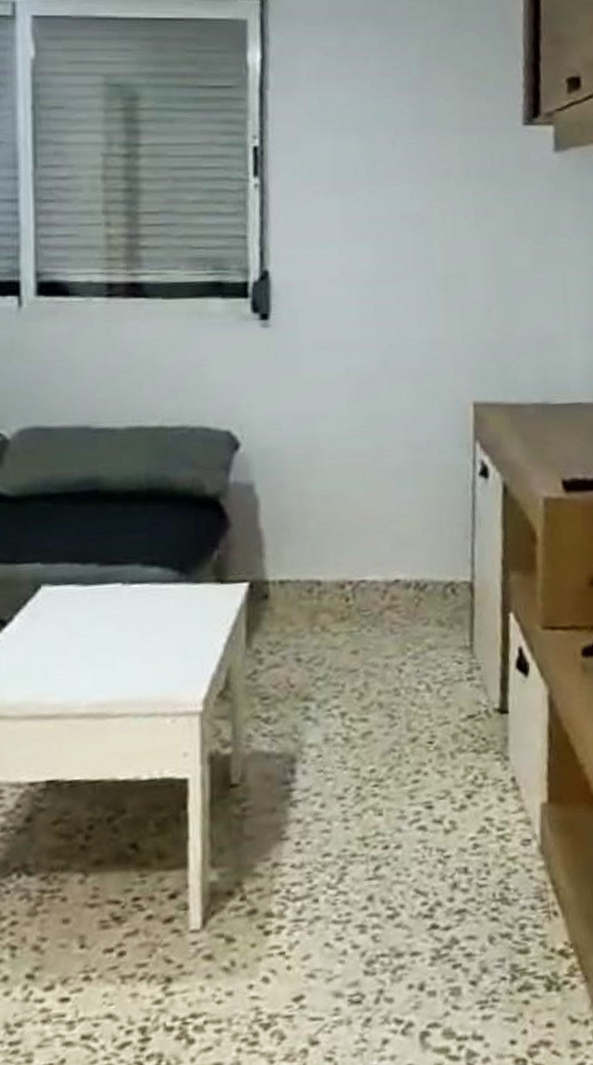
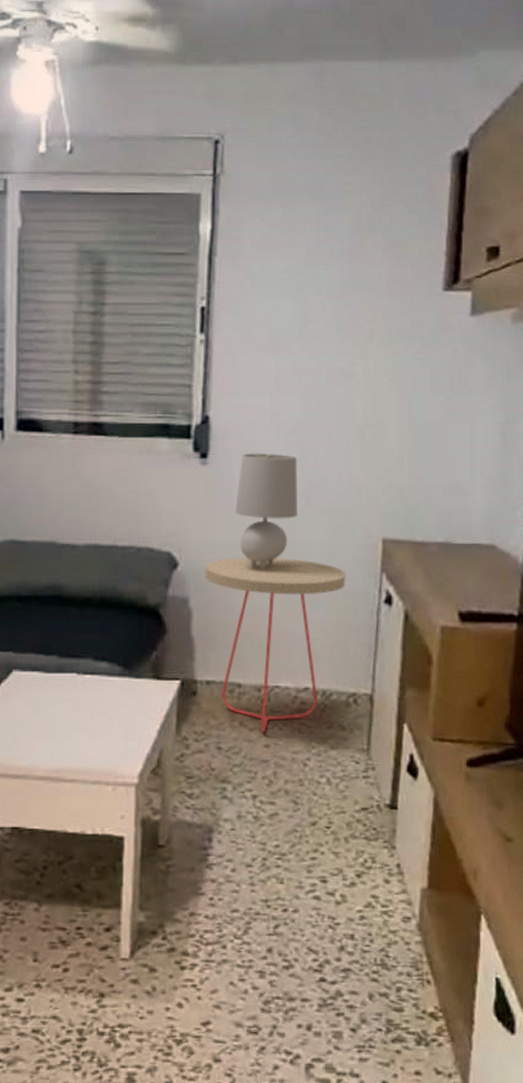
side table: none [271,430,435,637] -> present [205,557,346,733]
table lamp: none [304,311,377,446] -> present [235,453,298,570]

